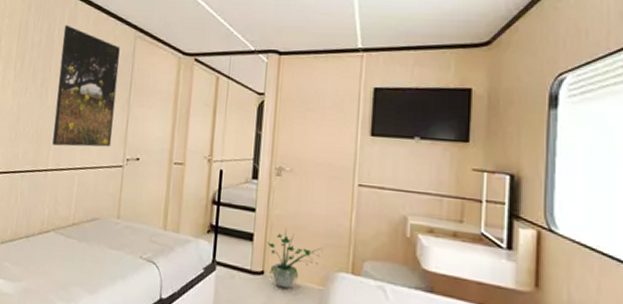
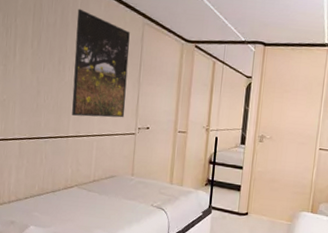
potted plant: present [267,229,323,289] -> none [251,181,292,224]

